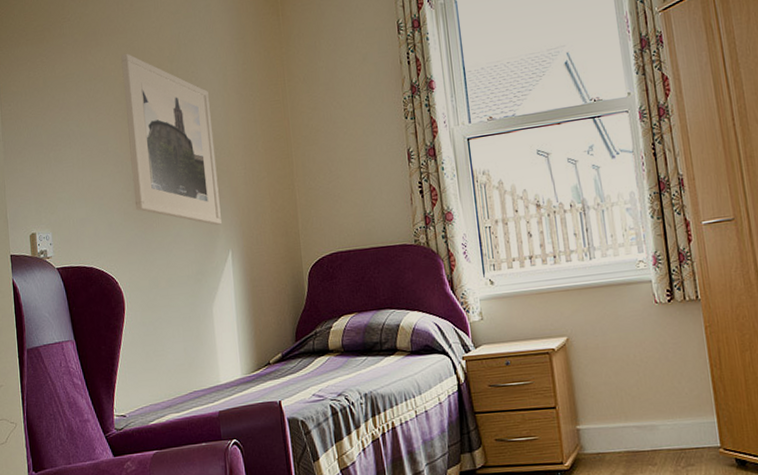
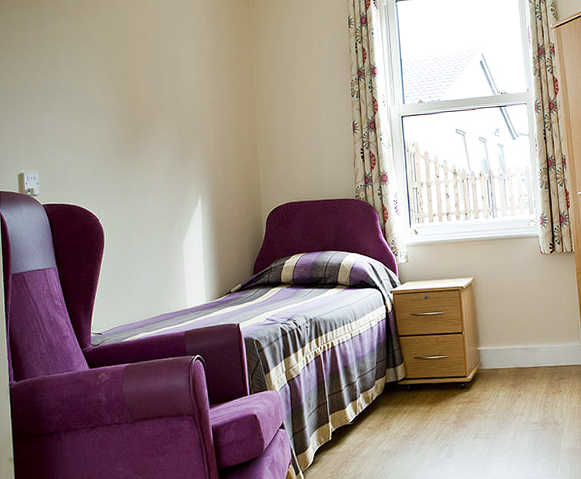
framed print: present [121,53,222,225] -> none [108,23,193,175]

